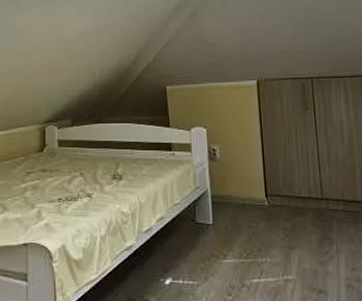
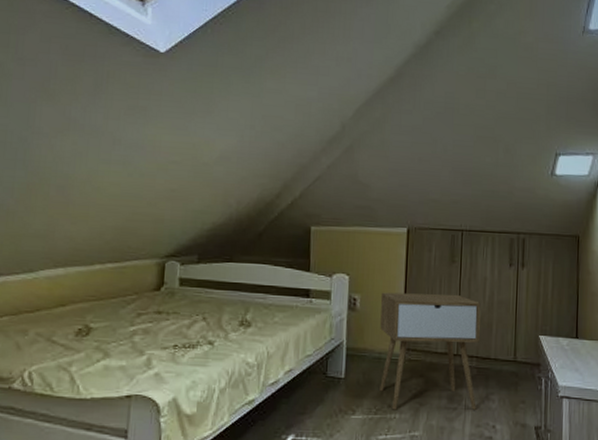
nightstand: none [239,140,349,254] -> present [380,292,481,410]

